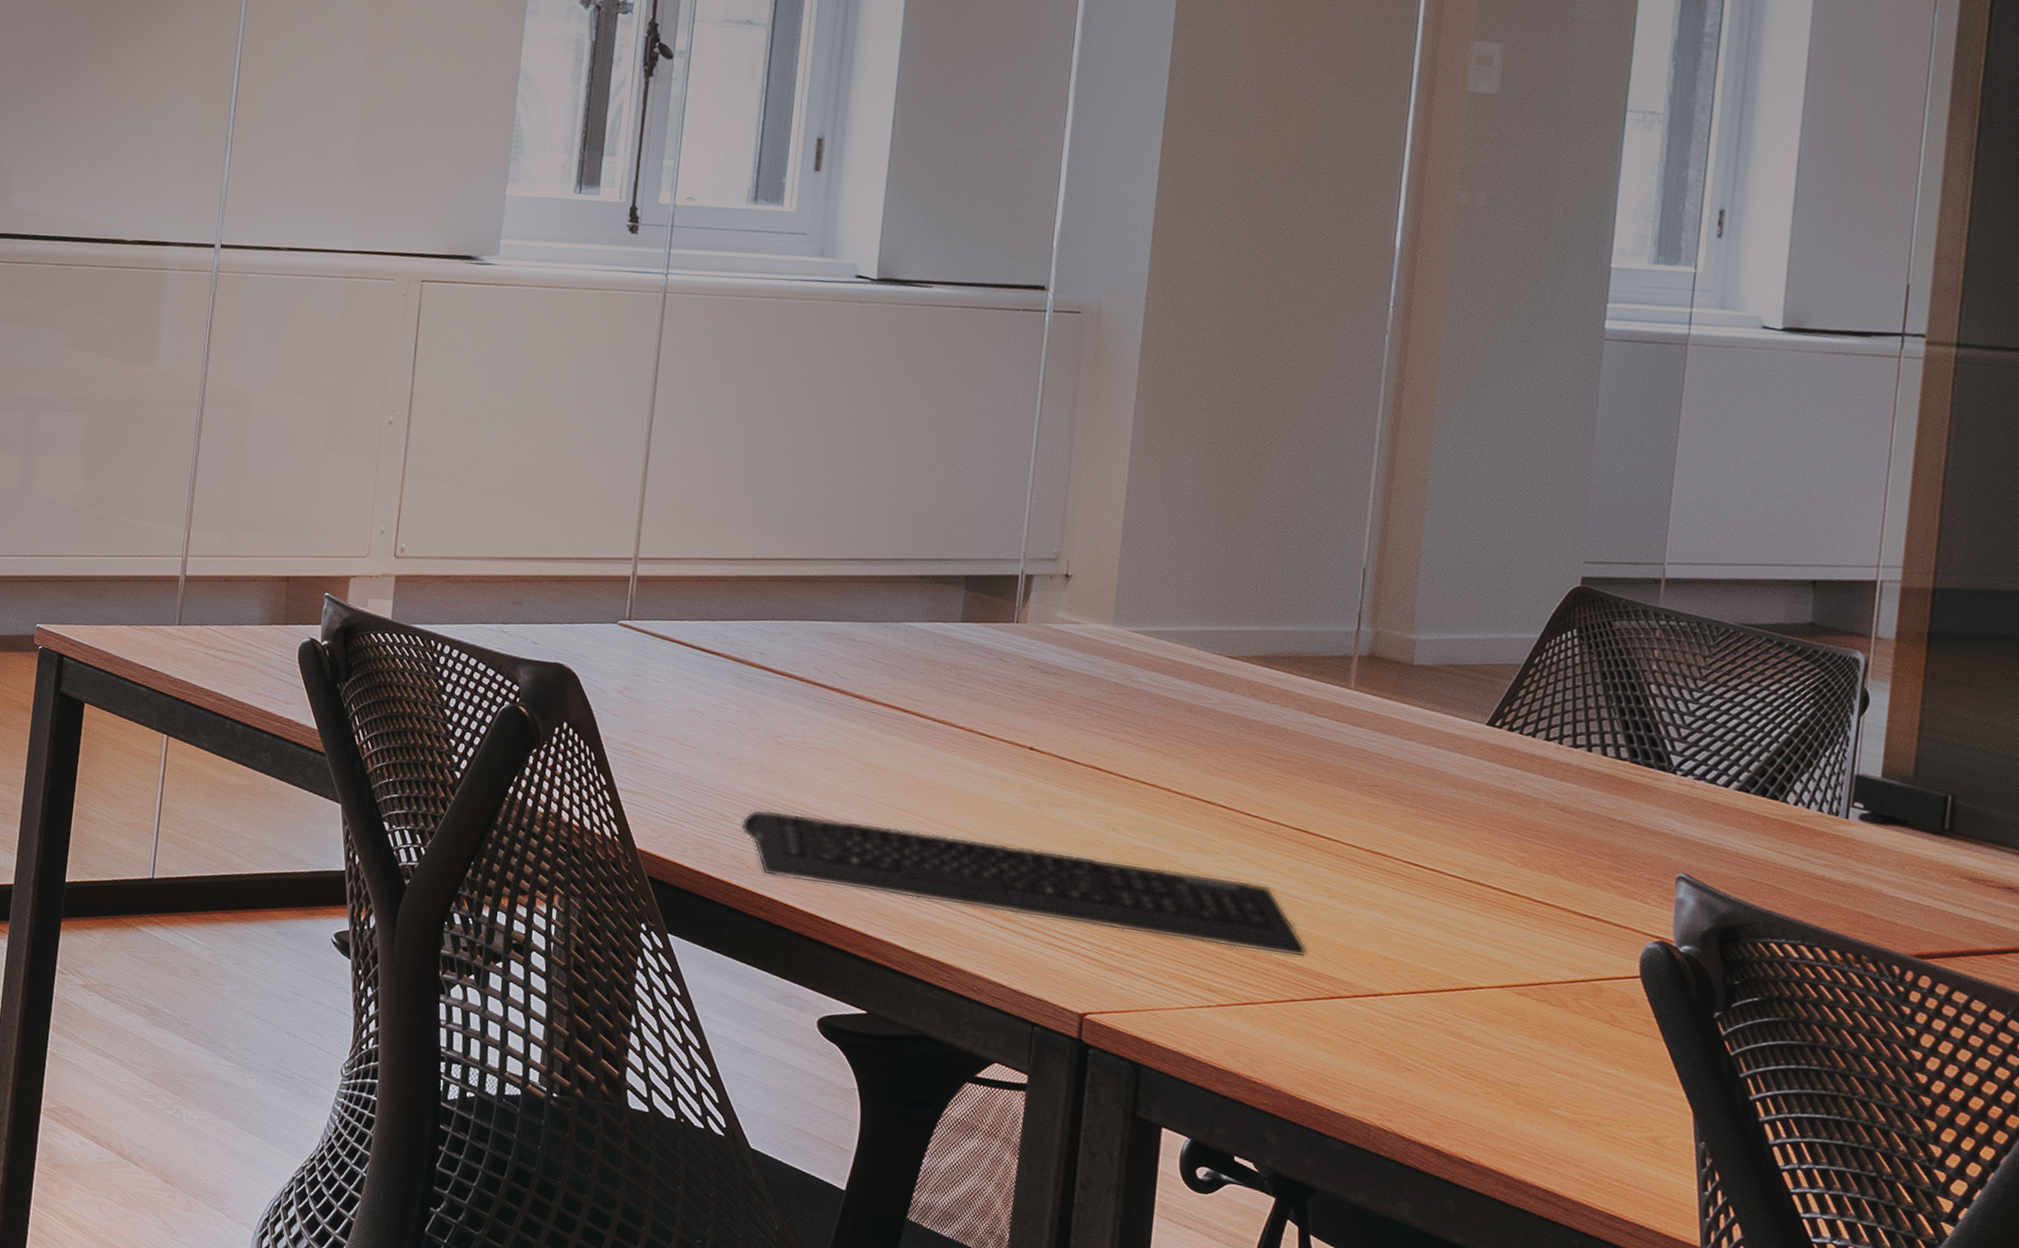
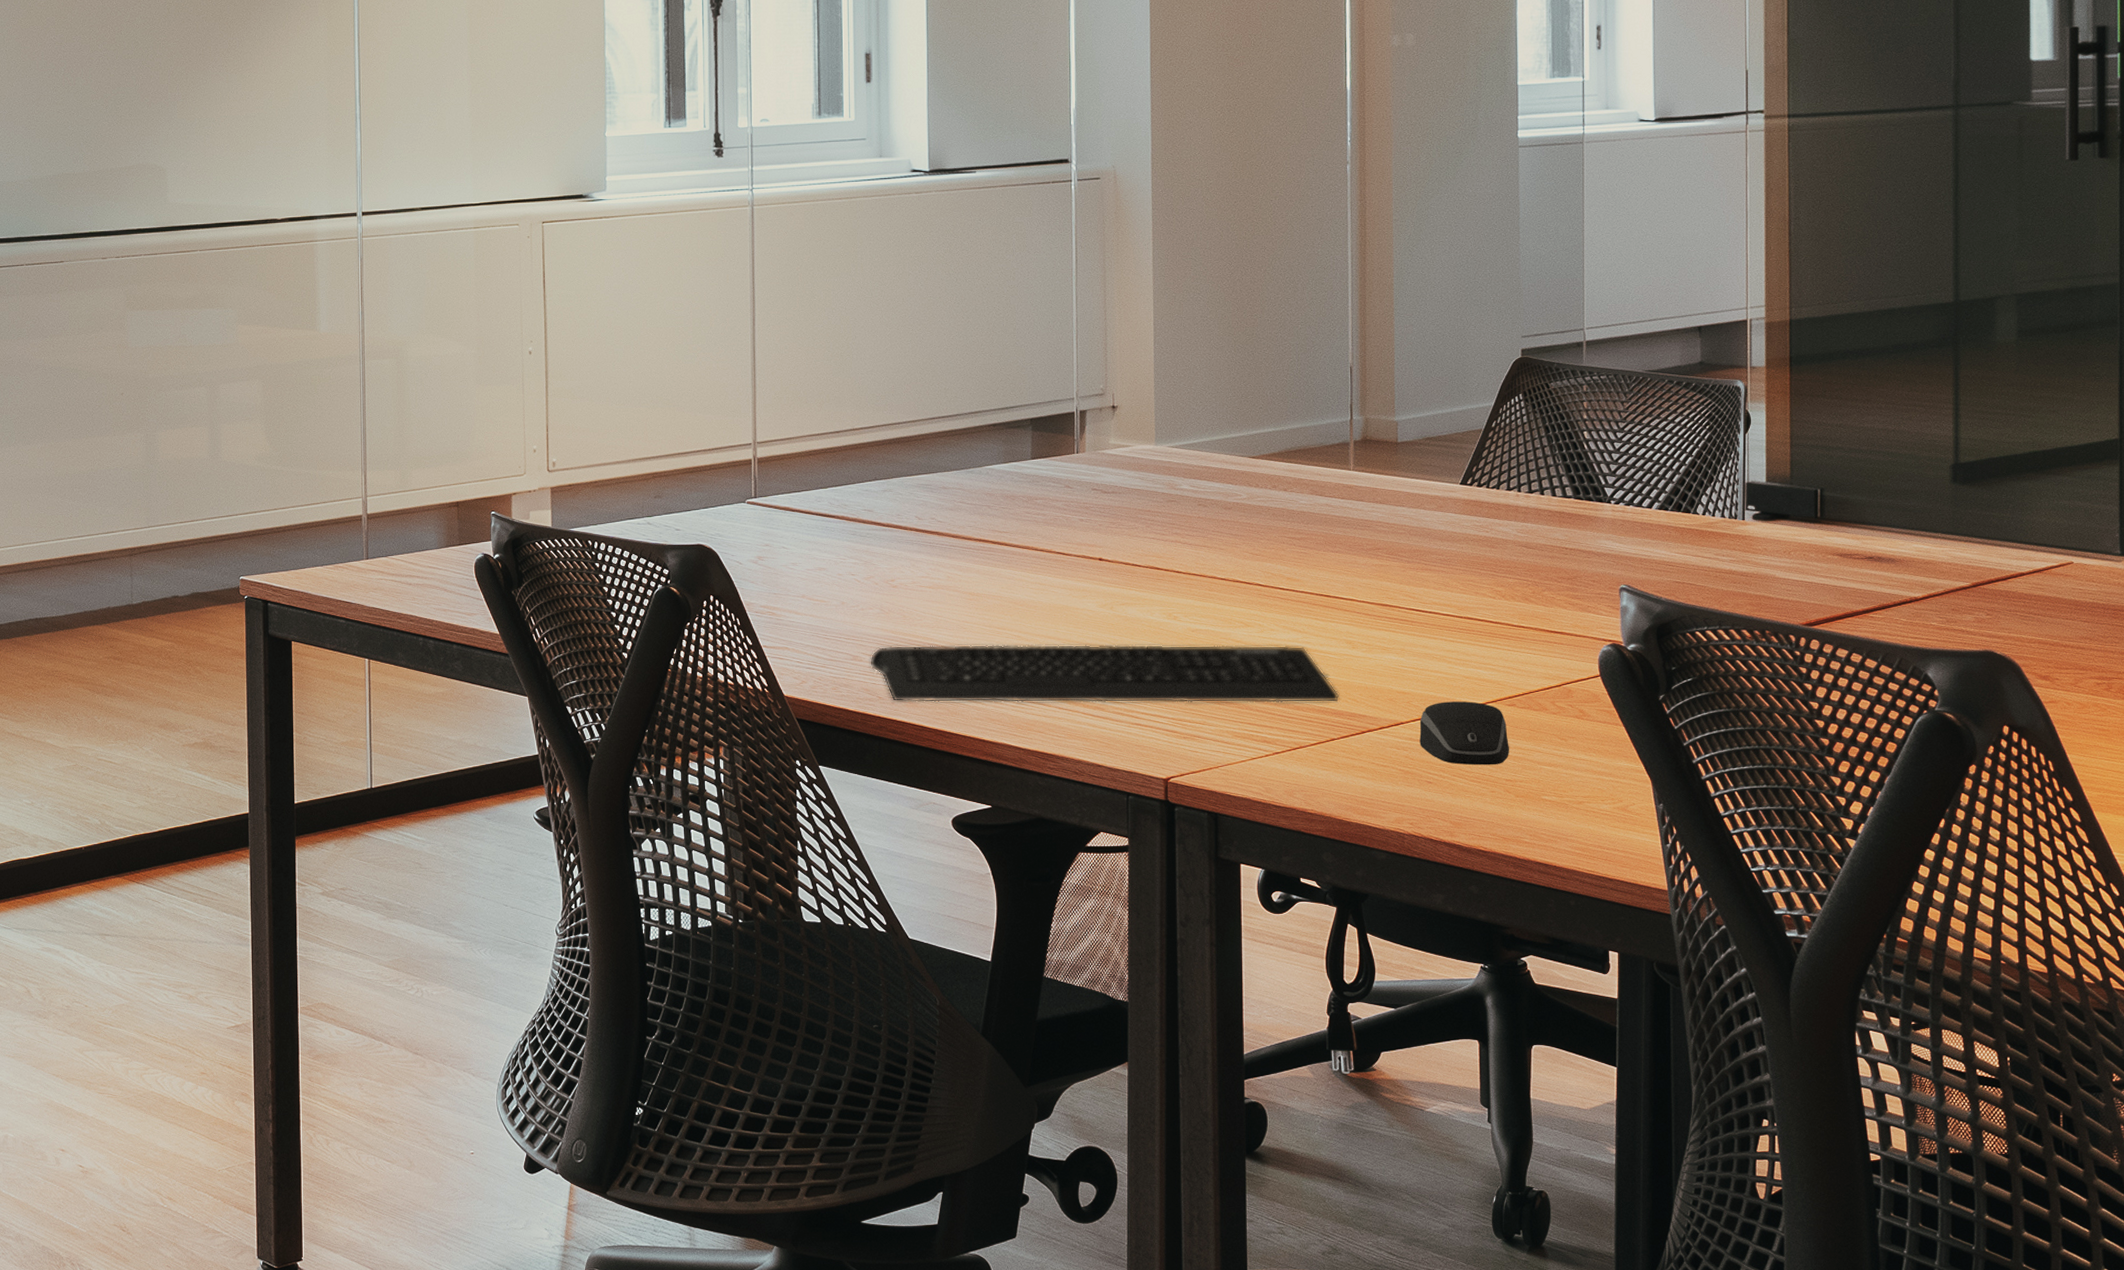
computer mouse: none [1401,977,1515,1062] -> present [1419,701,1509,765]

